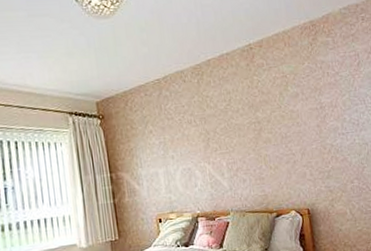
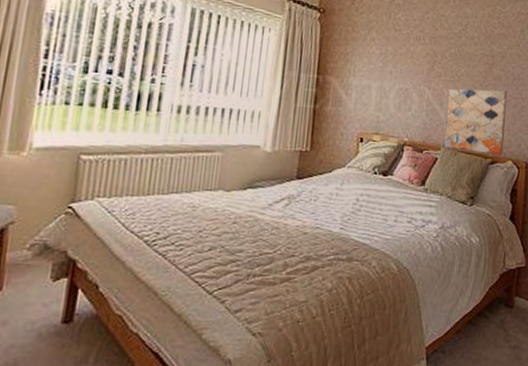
wall art: none [226,150,286,212] -> present [444,88,507,156]

